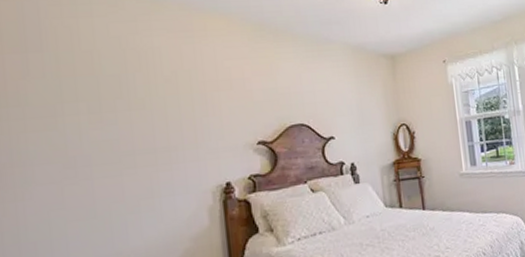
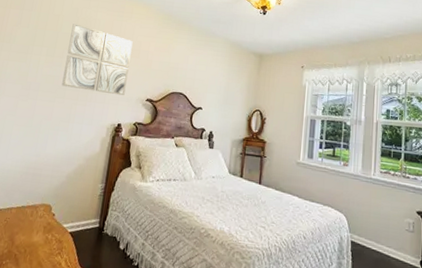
wall art: none [118,58,225,152] -> present [62,23,133,96]

